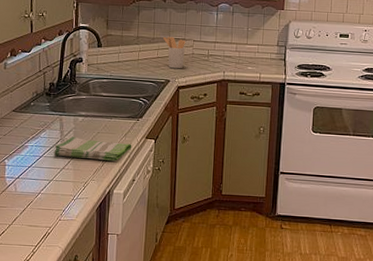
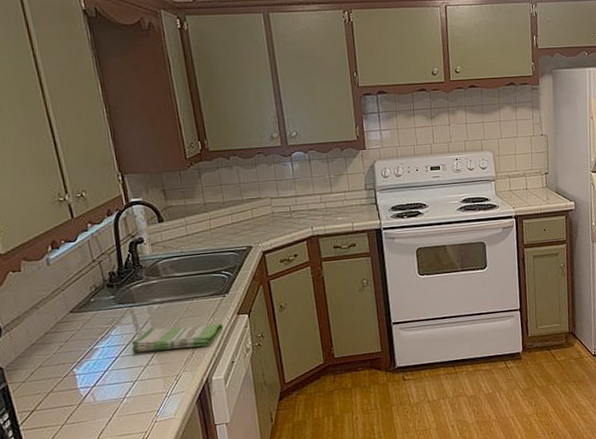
utensil holder: present [163,36,186,69] -> none [235,197,265,233]

